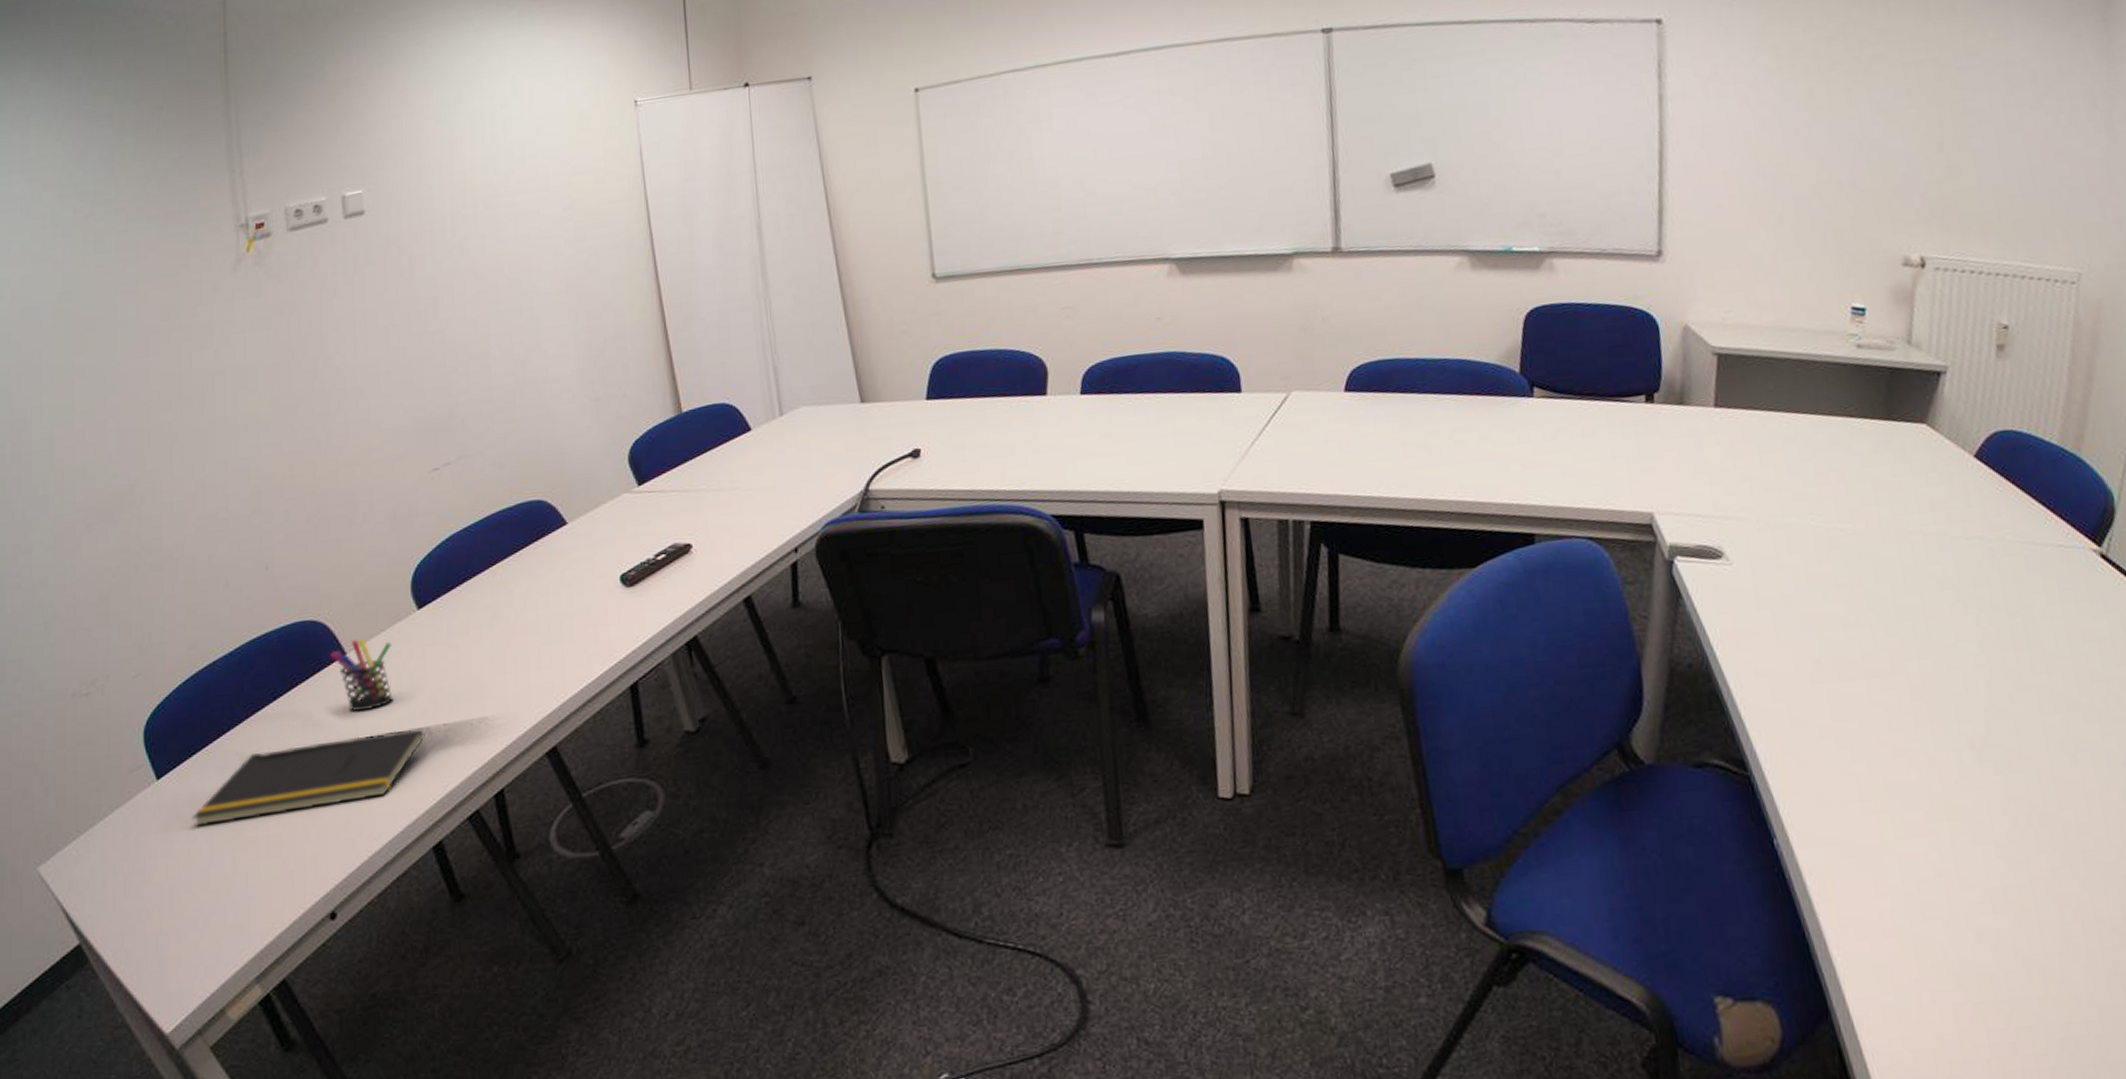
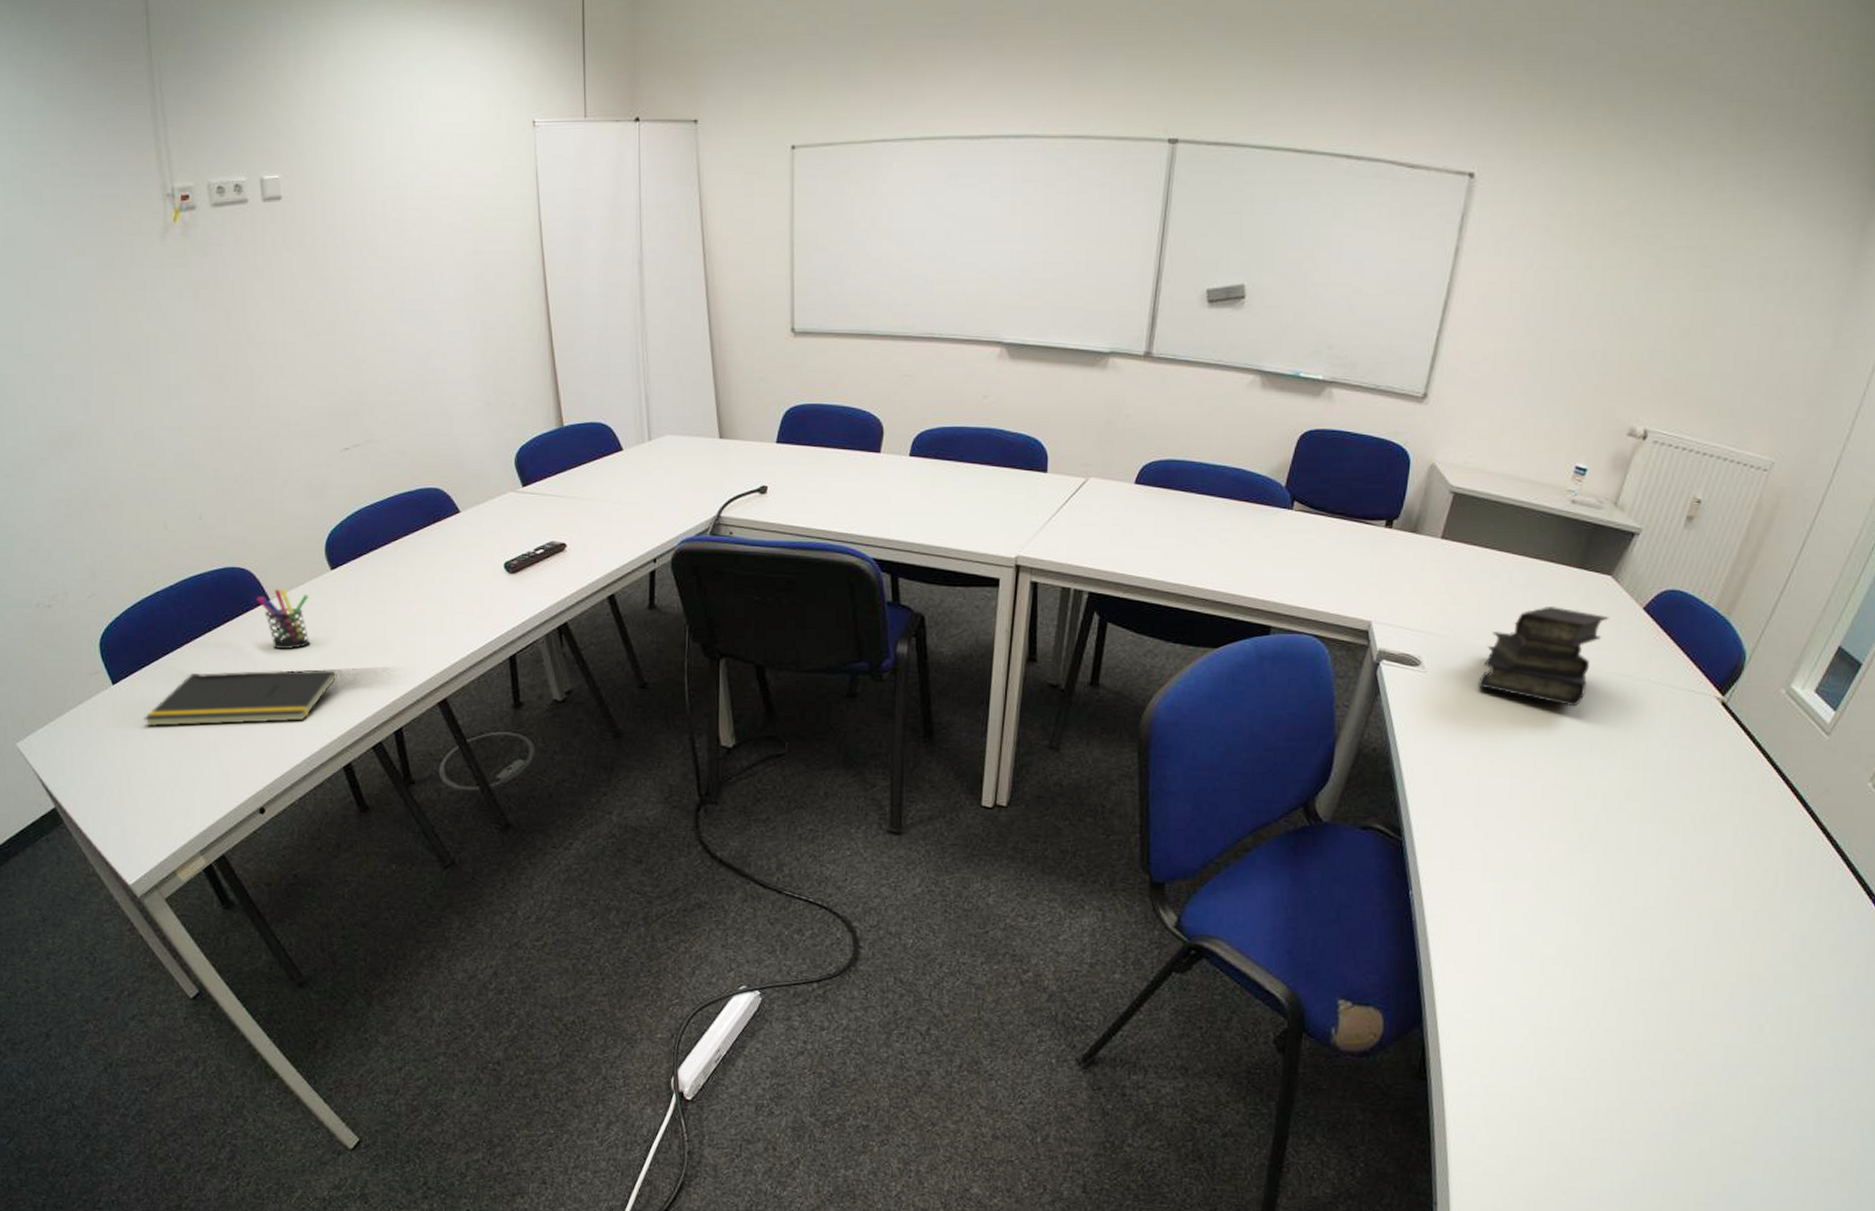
diary: none [1797,466,1937,584] -> present [1477,605,1609,707]

